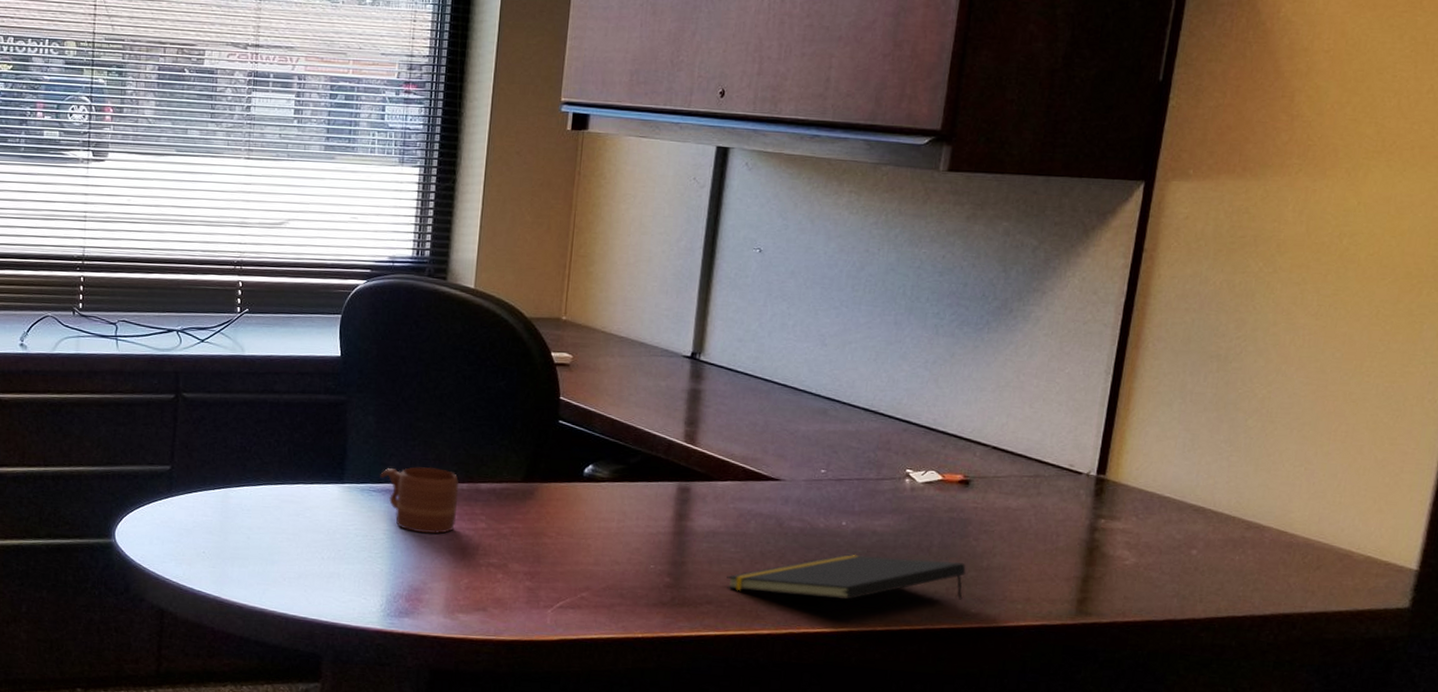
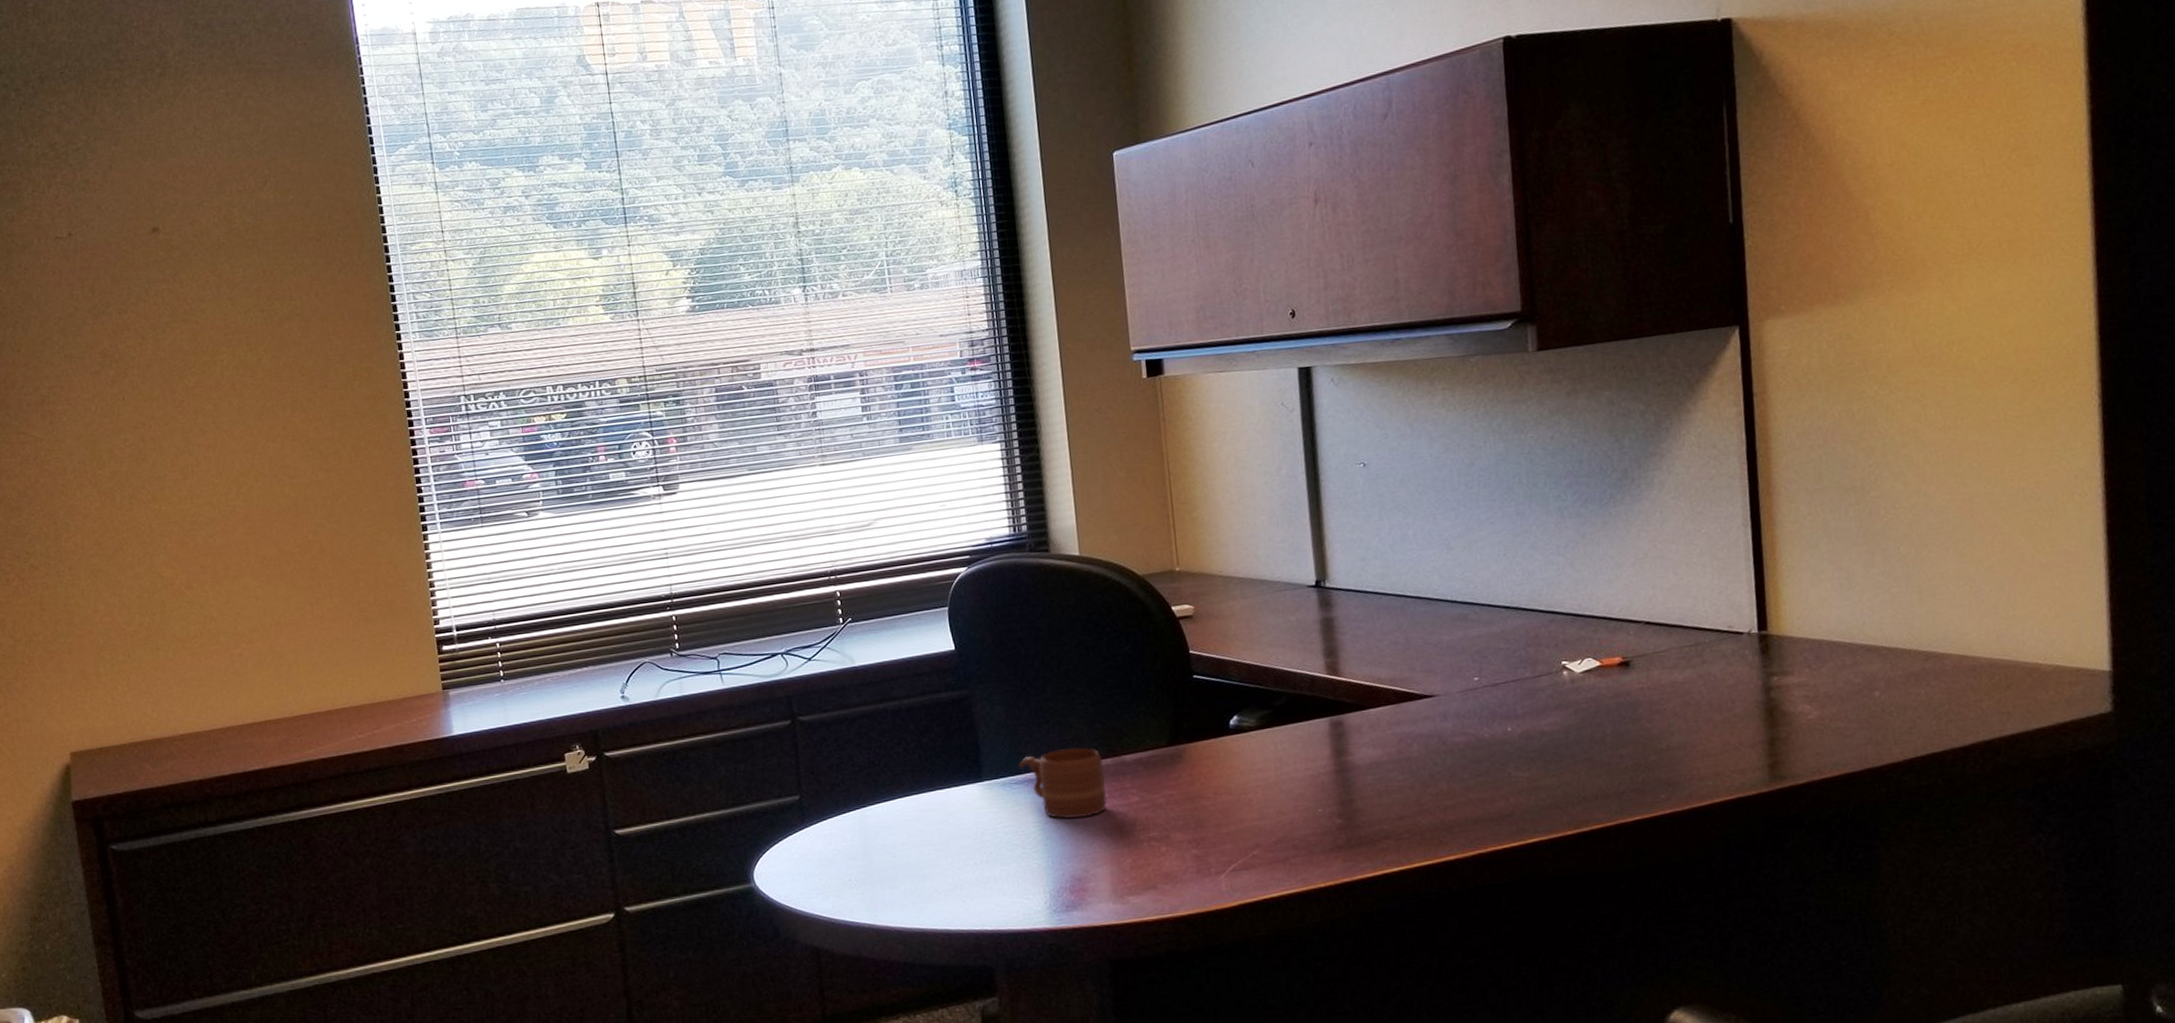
notepad: present [727,554,966,600] -> none [1400,748,1649,820]

